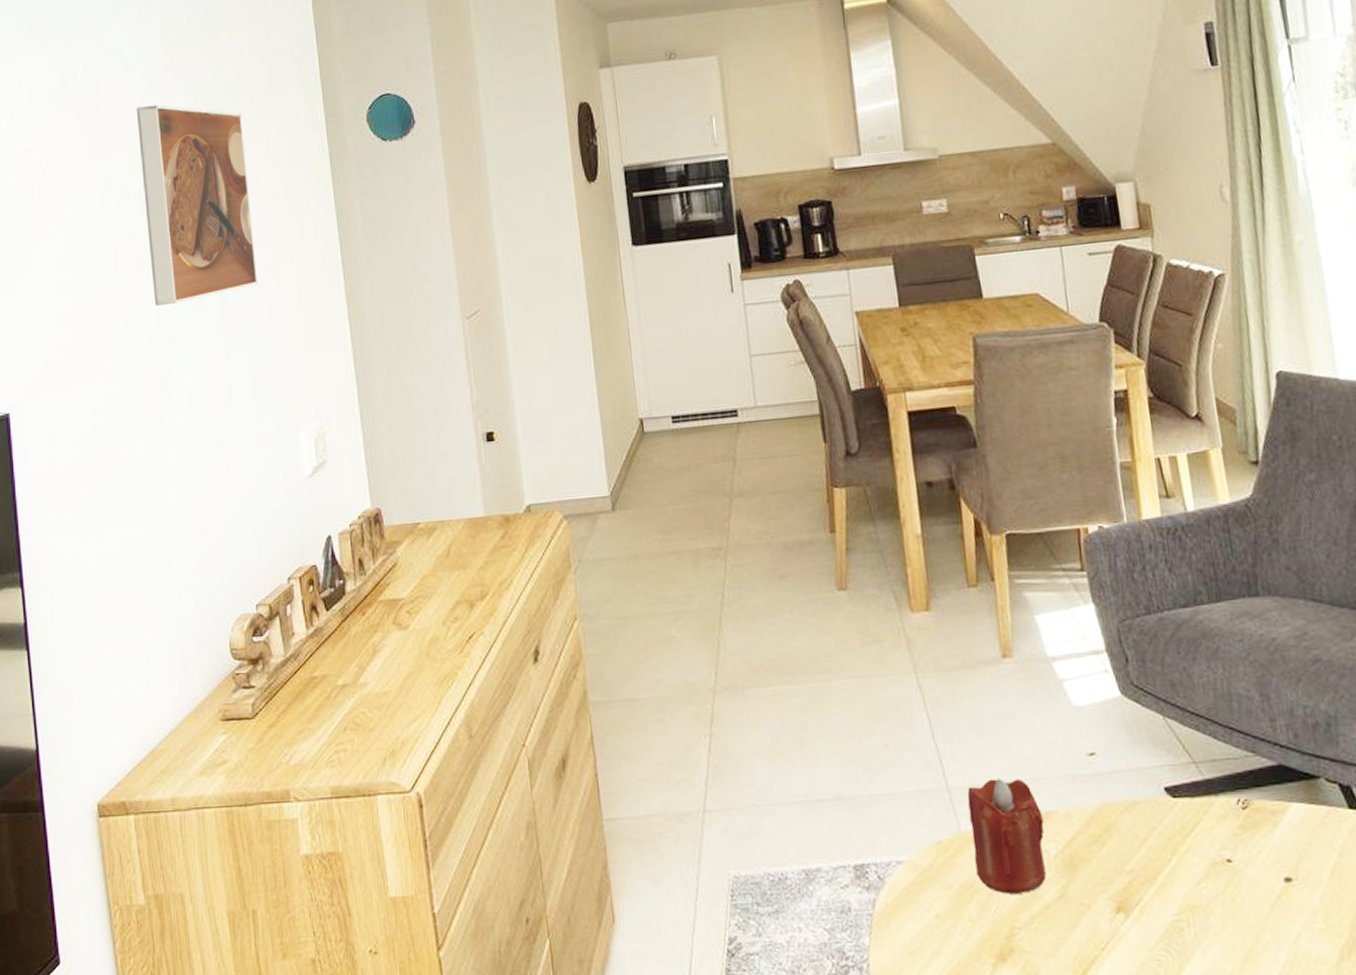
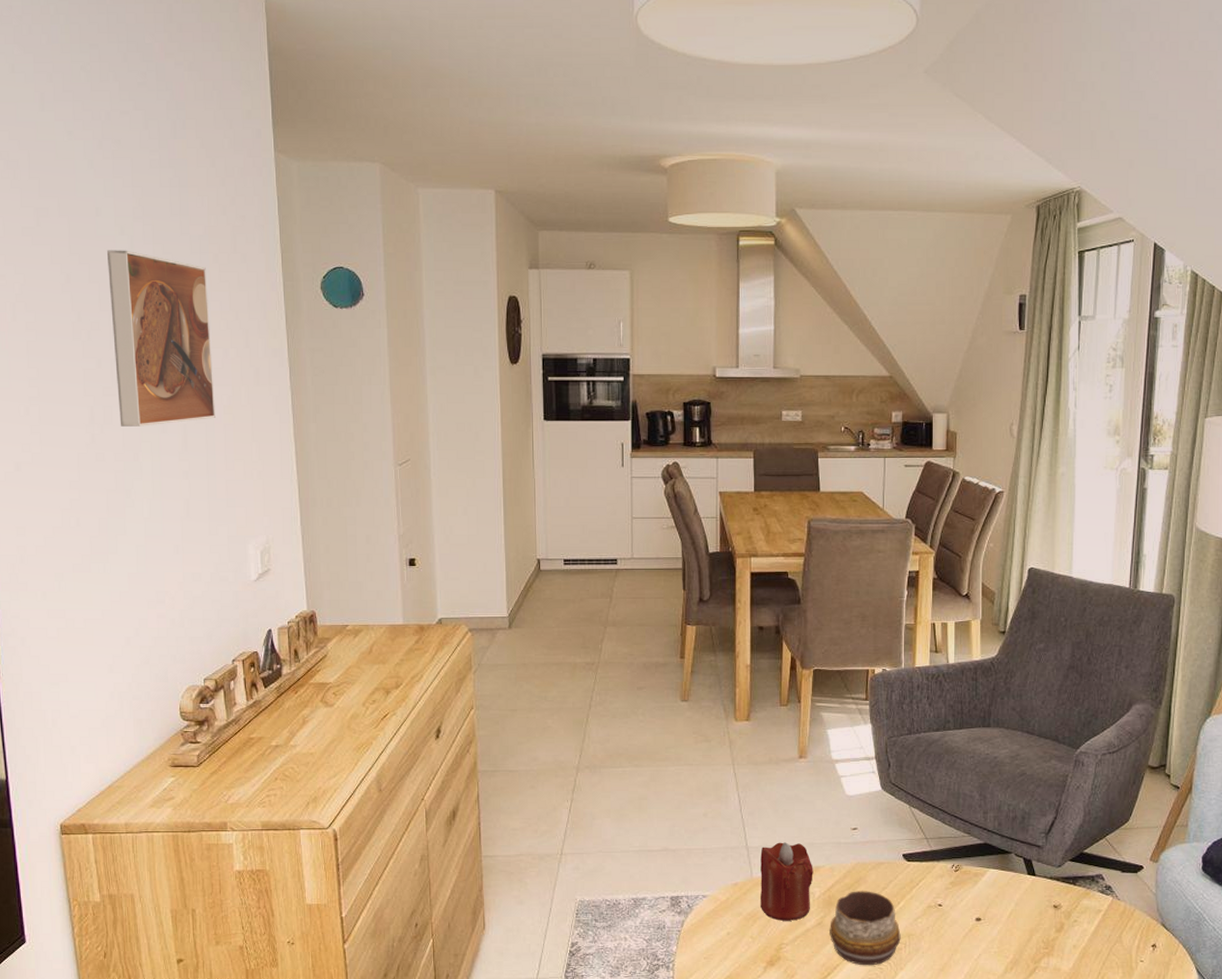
decorative bowl: none [1076,844,1181,957] -> present [830,891,901,966]

